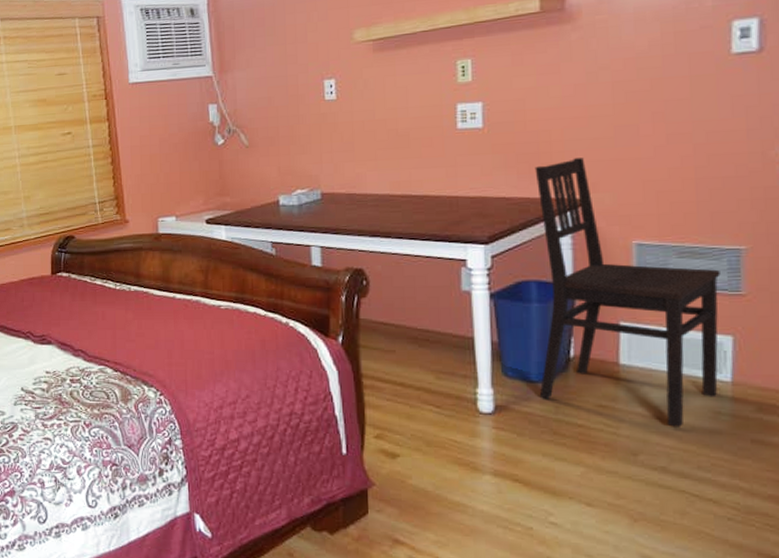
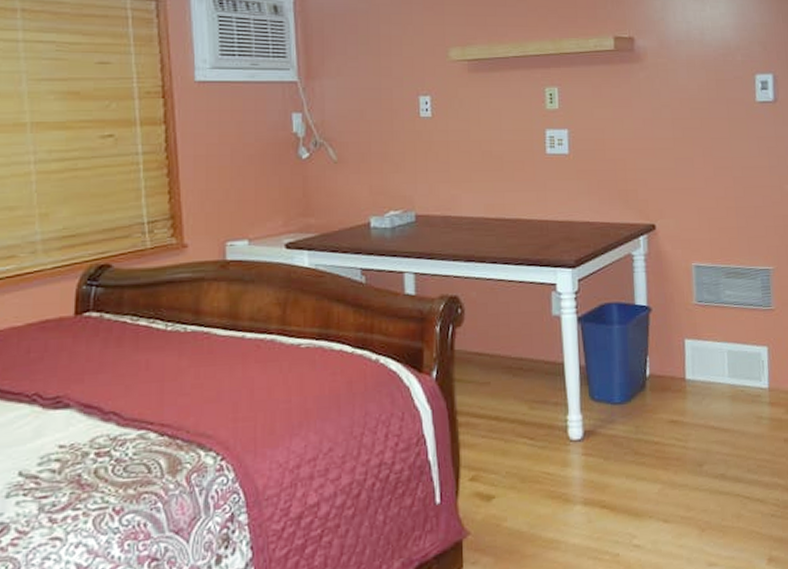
dining chair: present [534,158,720,427] -> none [613,186,759,435]

